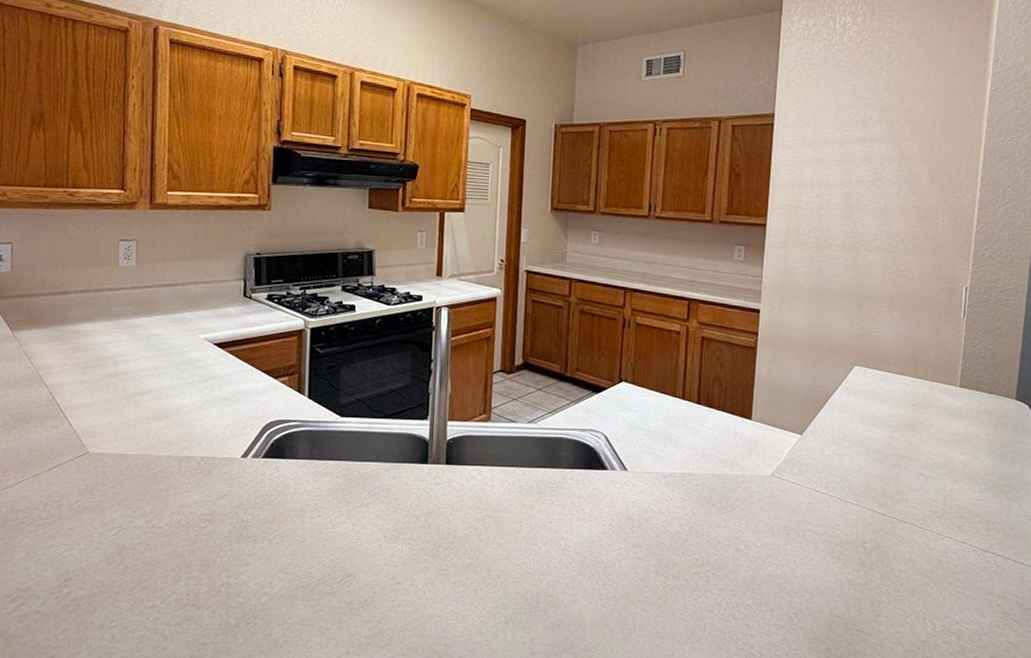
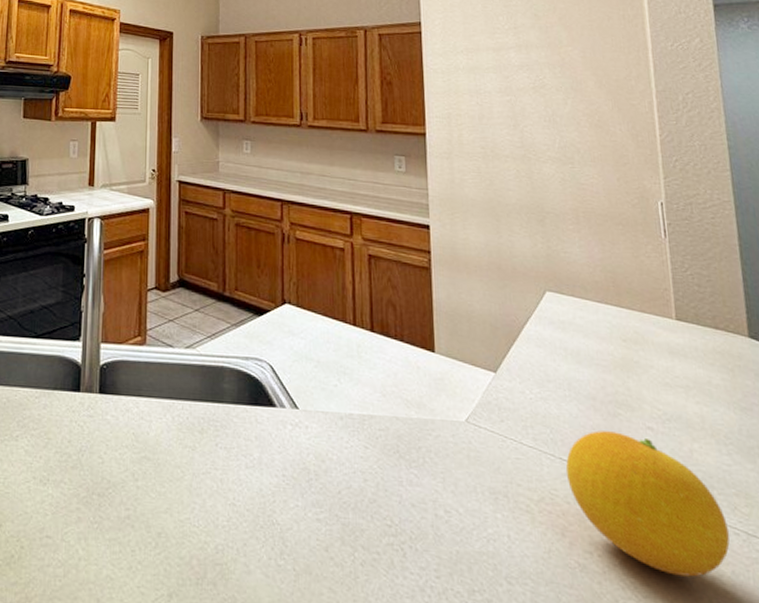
fruit: none [849,478,969,583] -> present [566,430,730,577]

